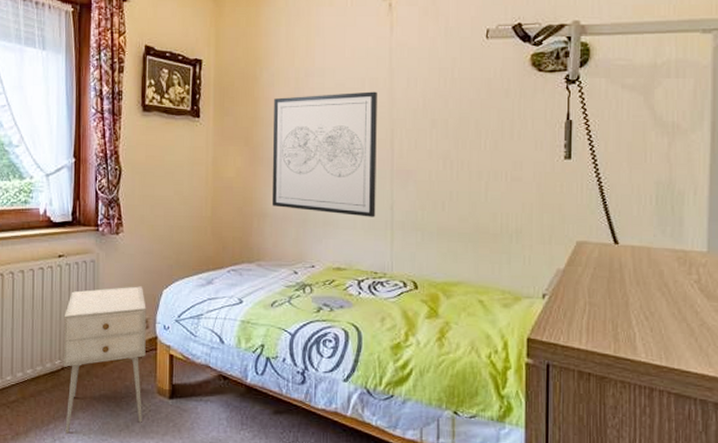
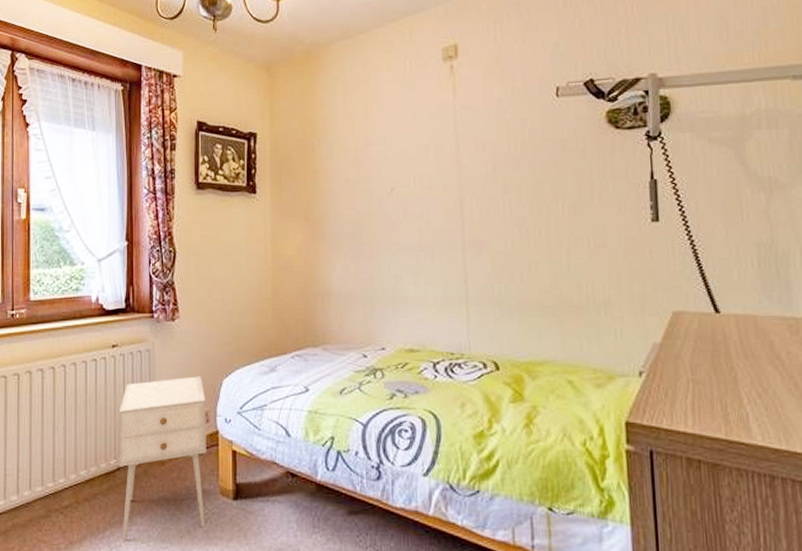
wall art: present [273,91,377,217] -> none [334,158,449,293]

